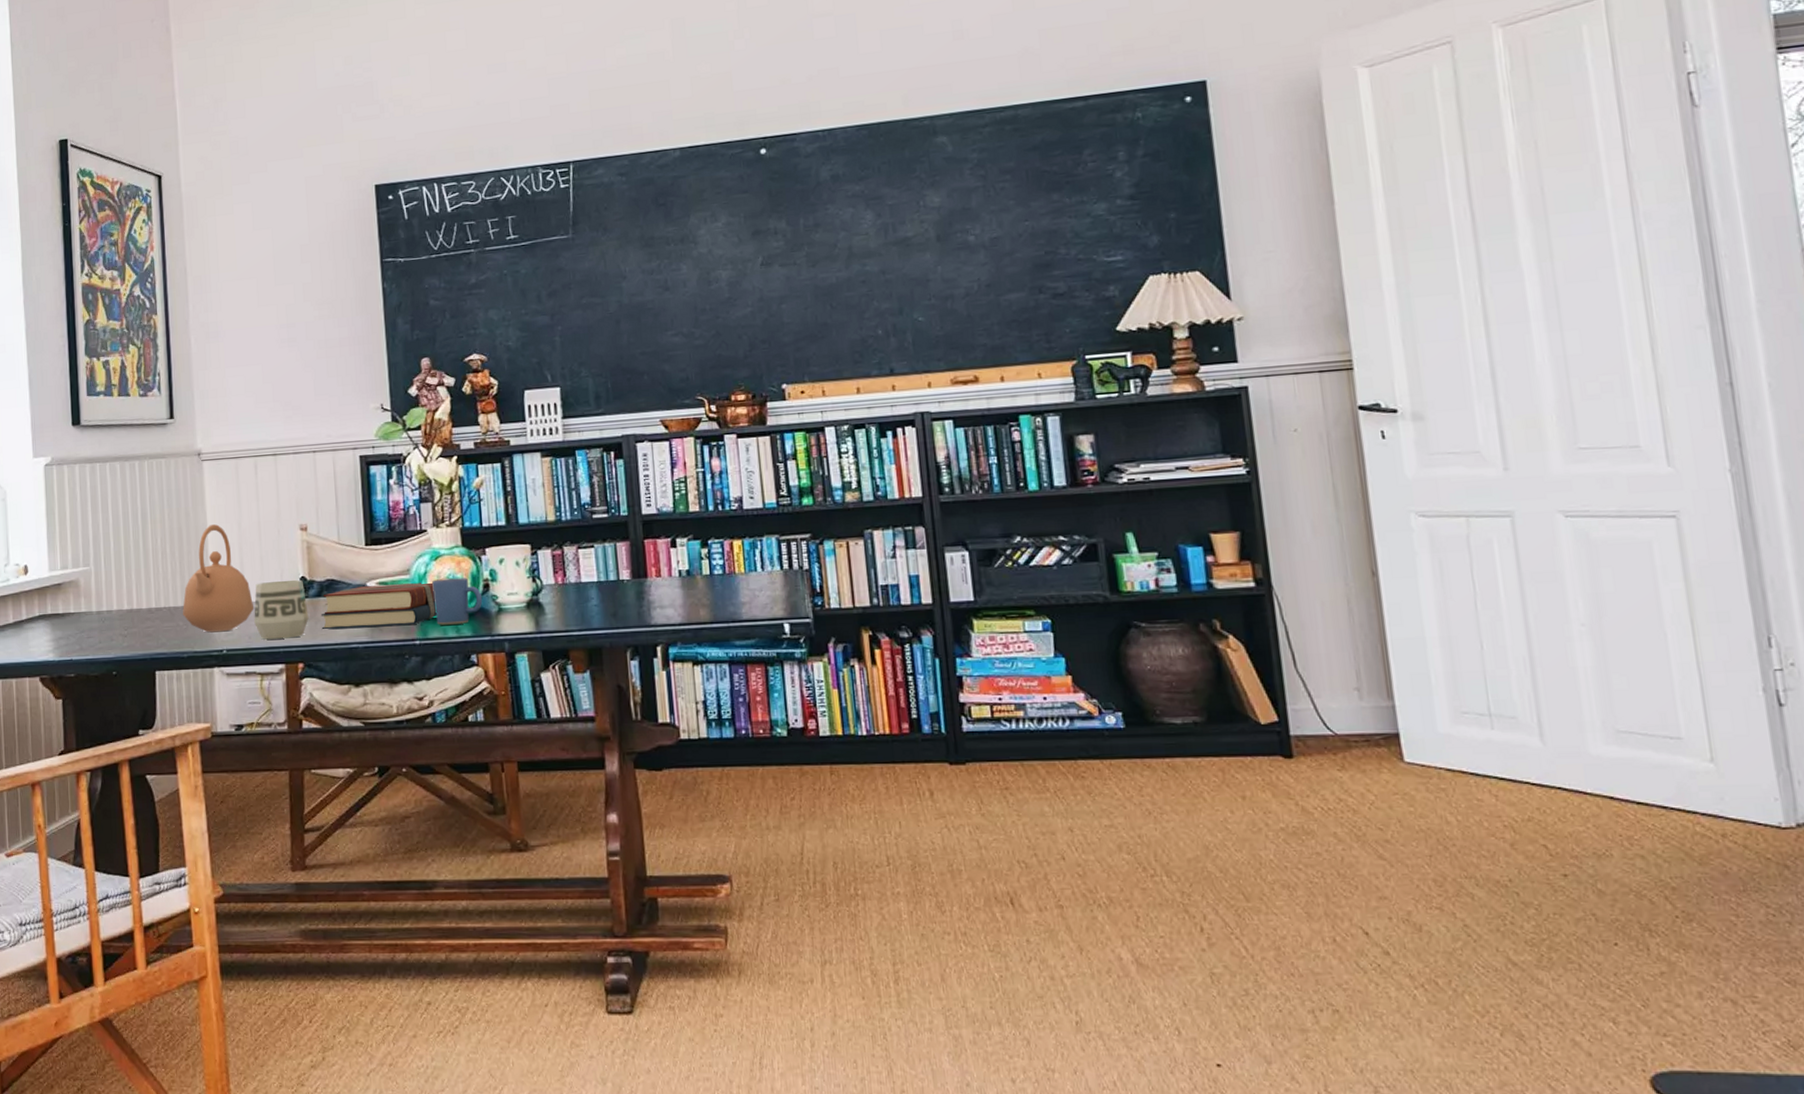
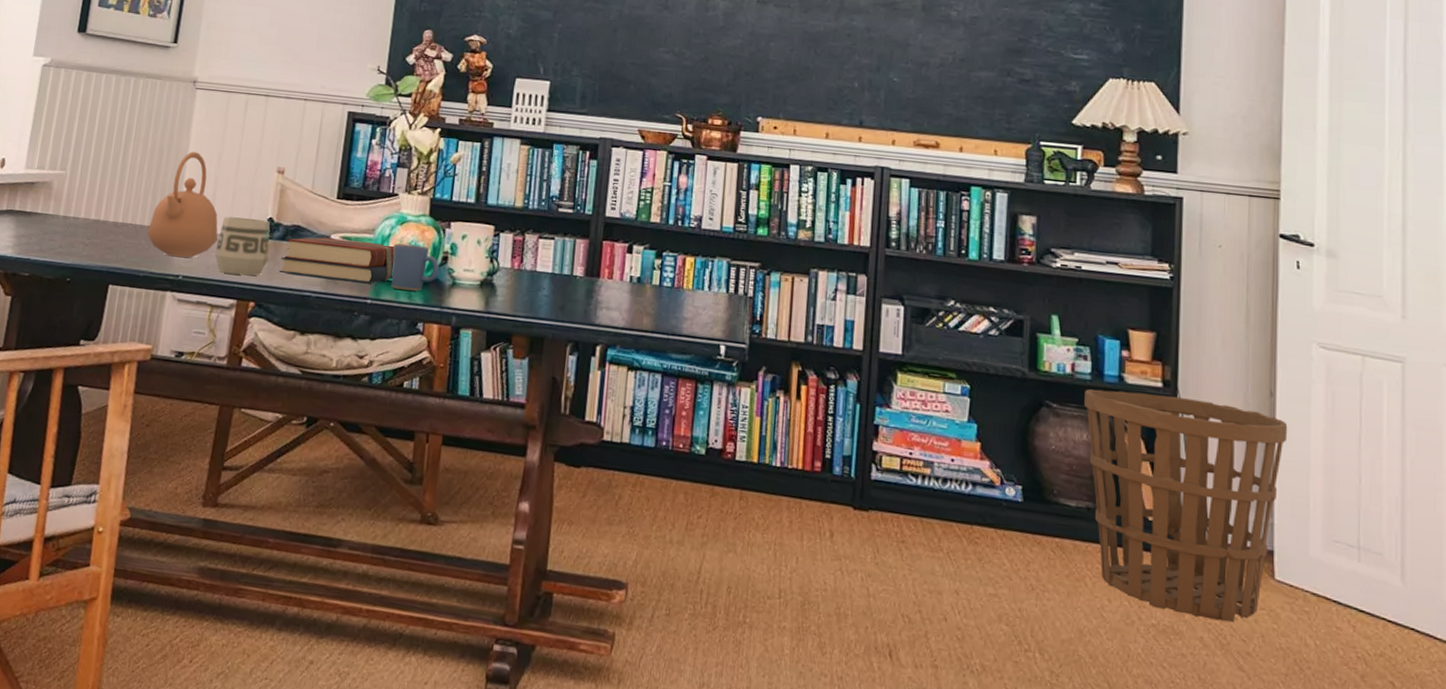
basket: none [1173,592,1398,814] -> present [1084,389,1288,623]

